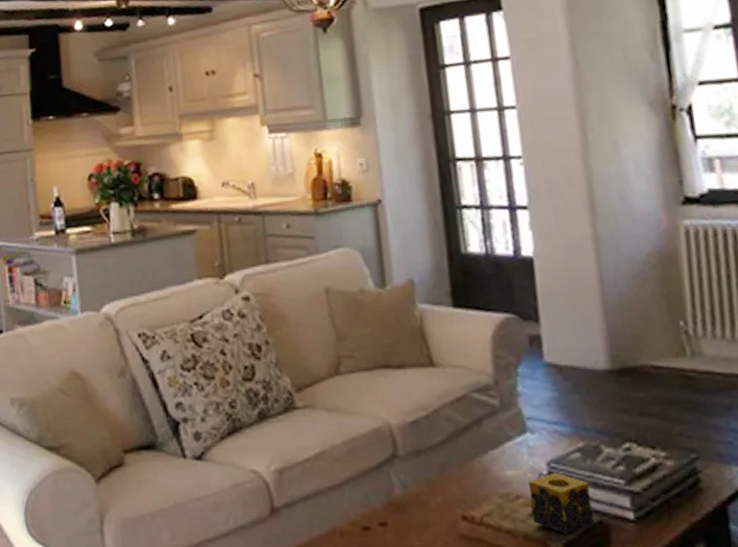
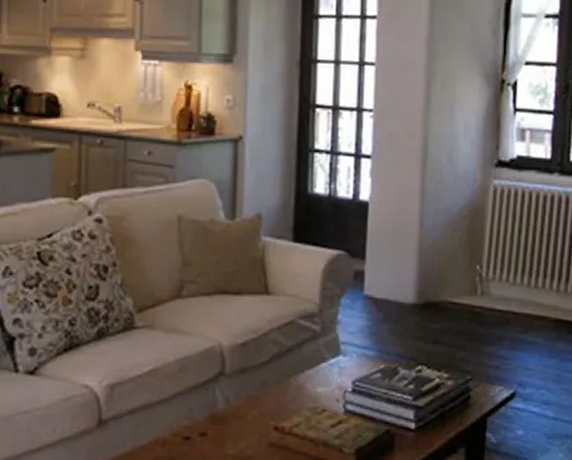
candle: present [529,472,595,534] -> none [333,389,384,441]

